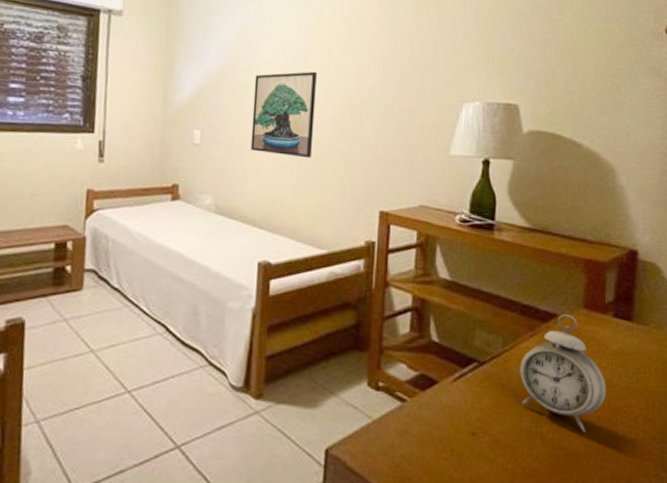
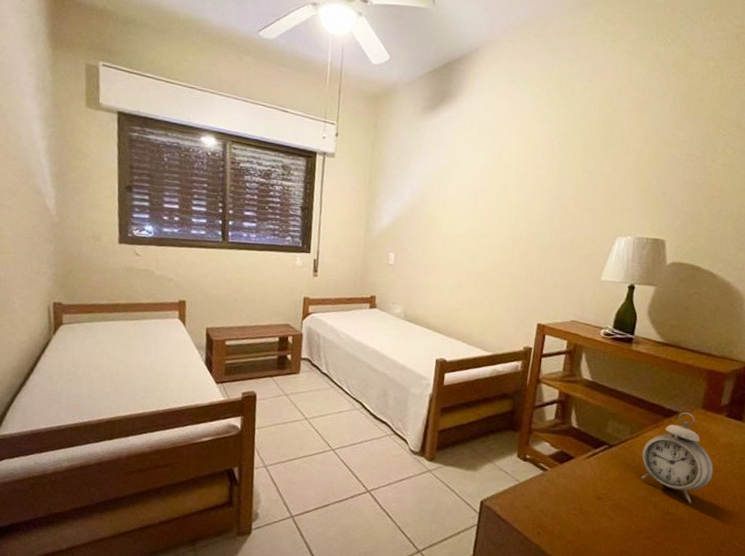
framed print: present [250,71,317,159] -> none [434,207,493,279]

